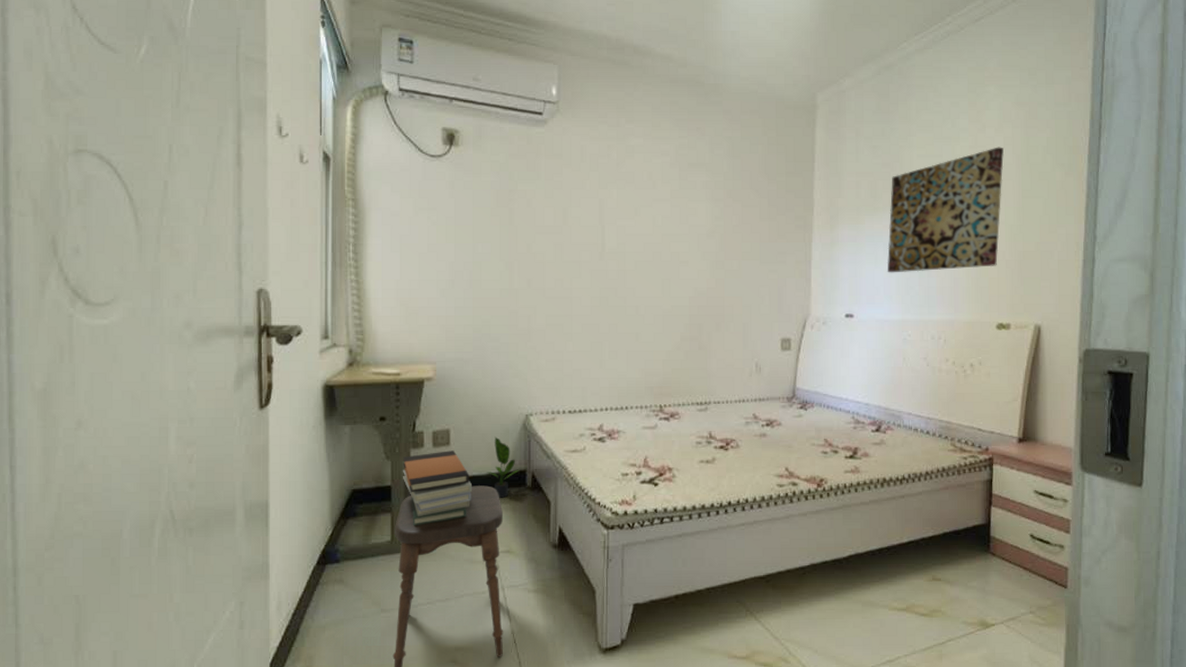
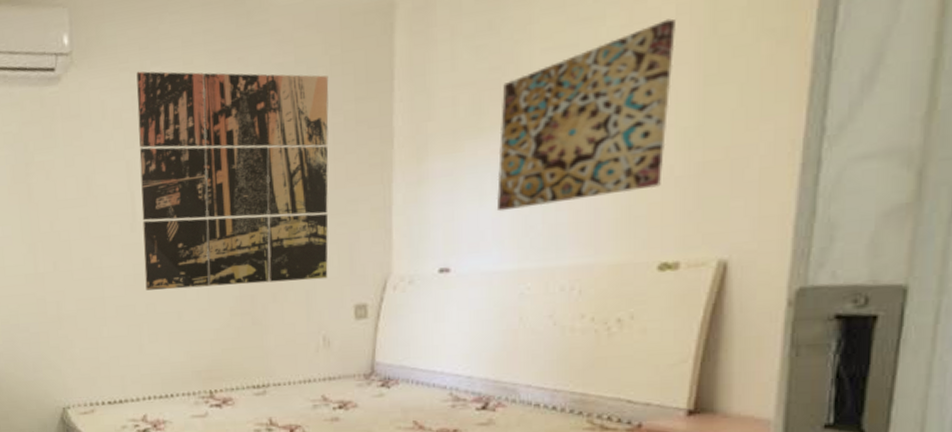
wall art: none [609,126,766,315] -> present [136,71,329,291]

